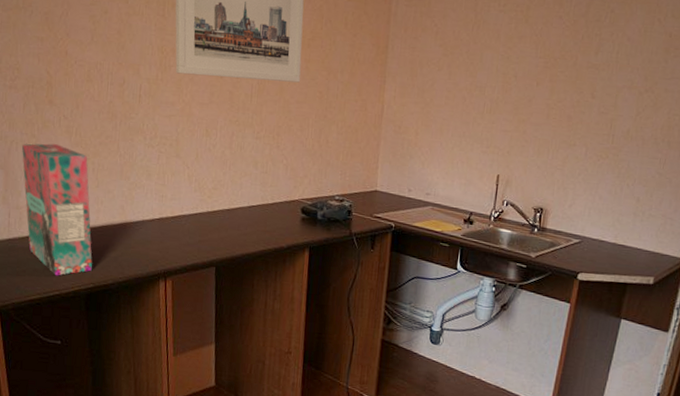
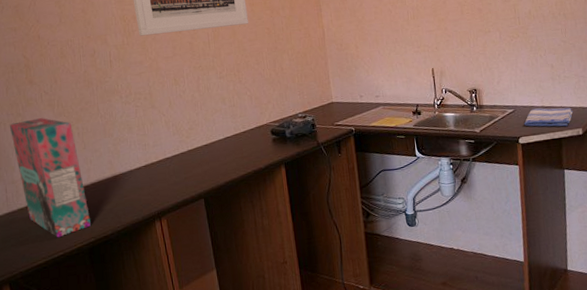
dish towel: none [588,244,649,272] -> present [524,107,573,127]

